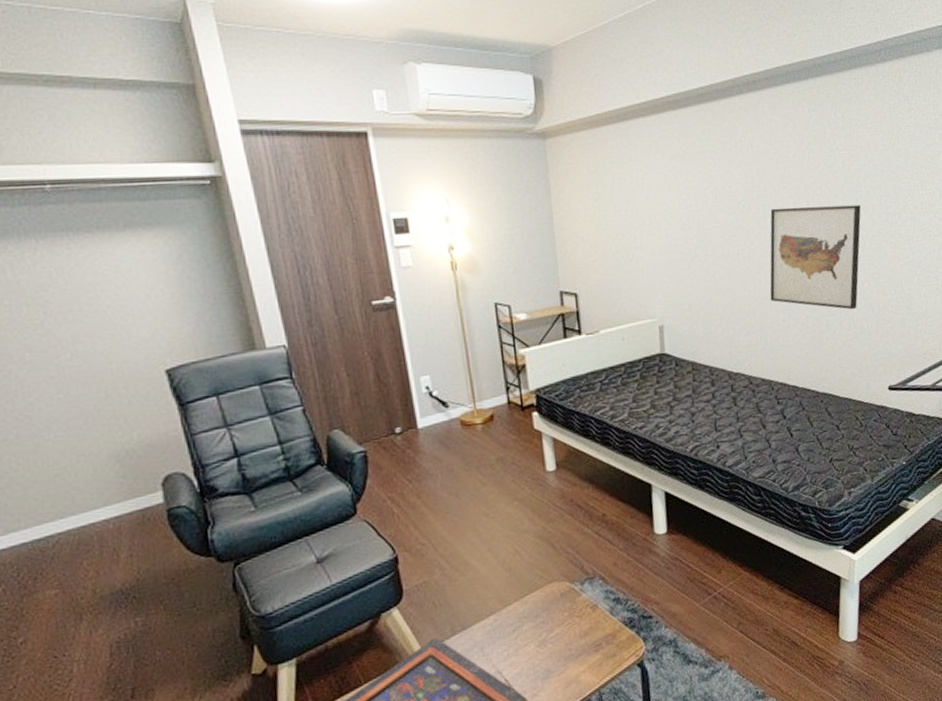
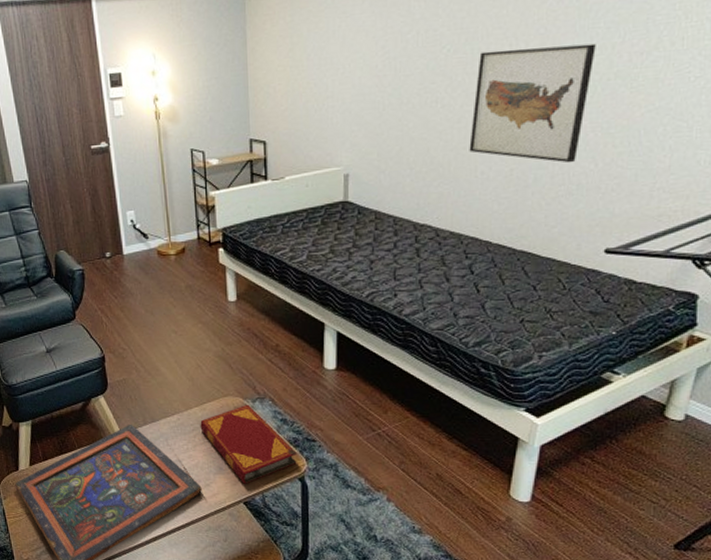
hardback book: none [522,587,634,684] -> present [200,404,297,484]

